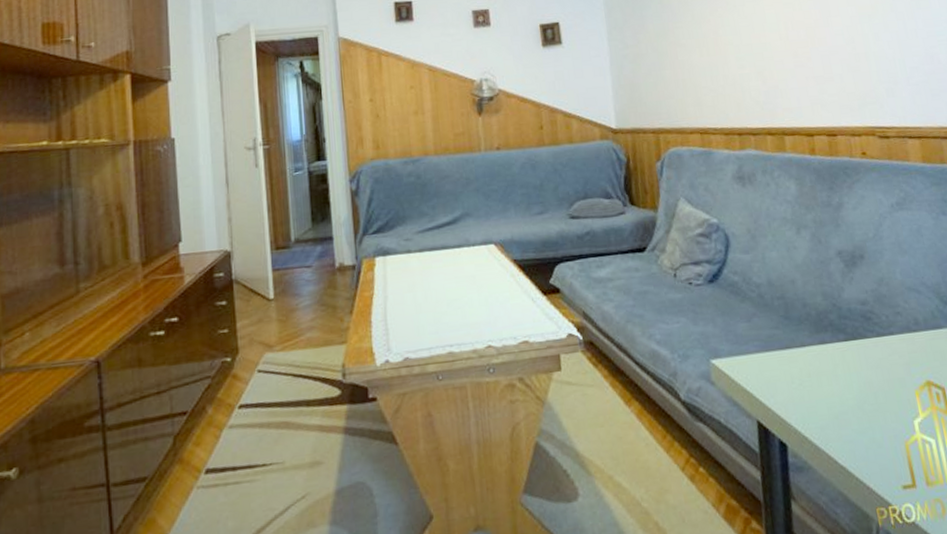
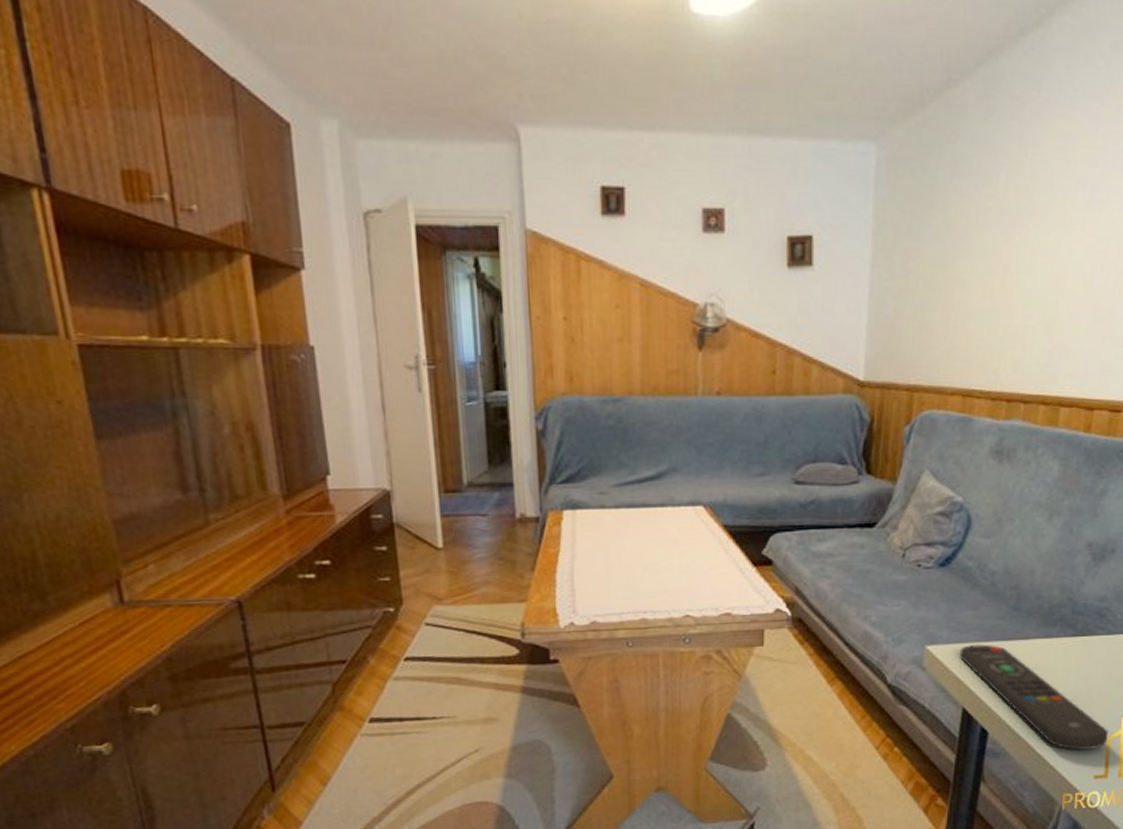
remote control: none [743,354,906,459] -> present [960,644,1108,750]

